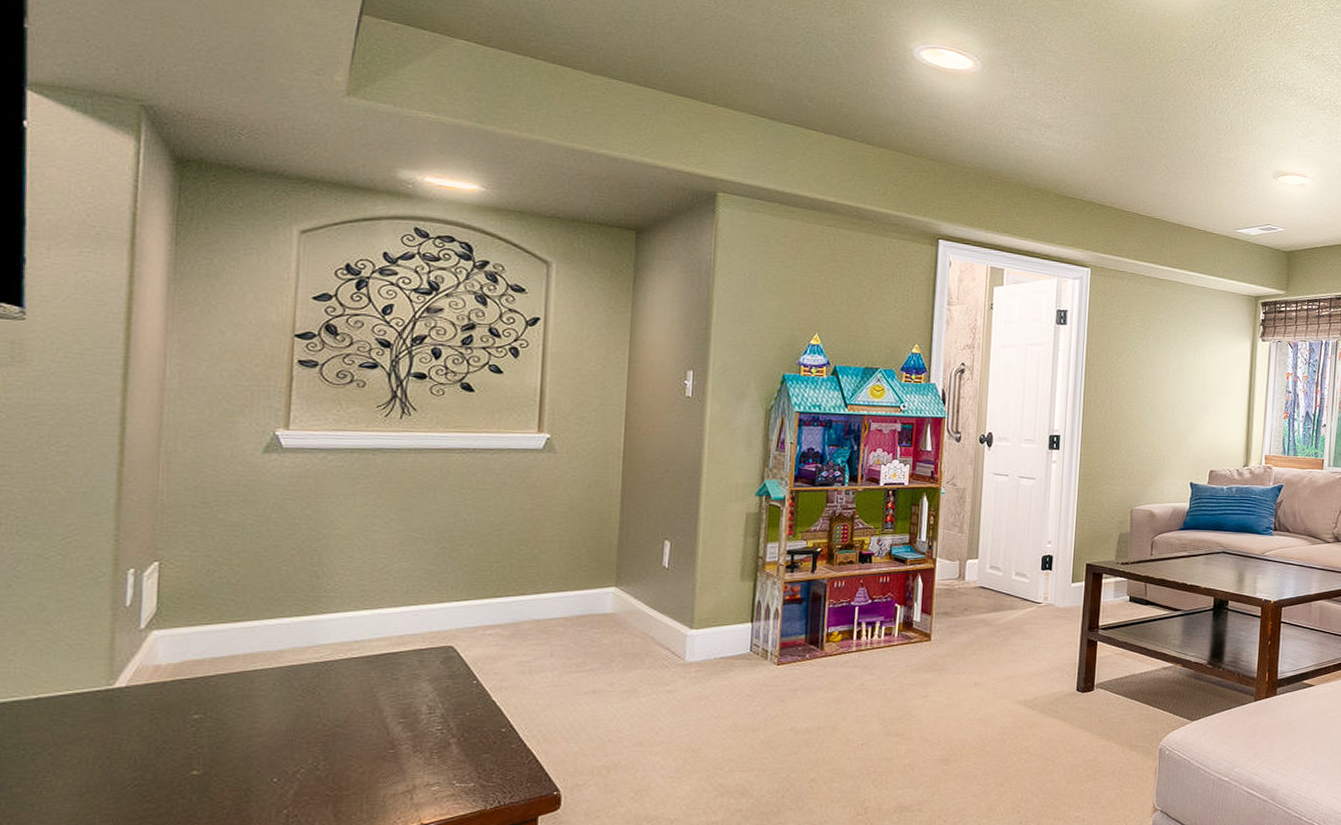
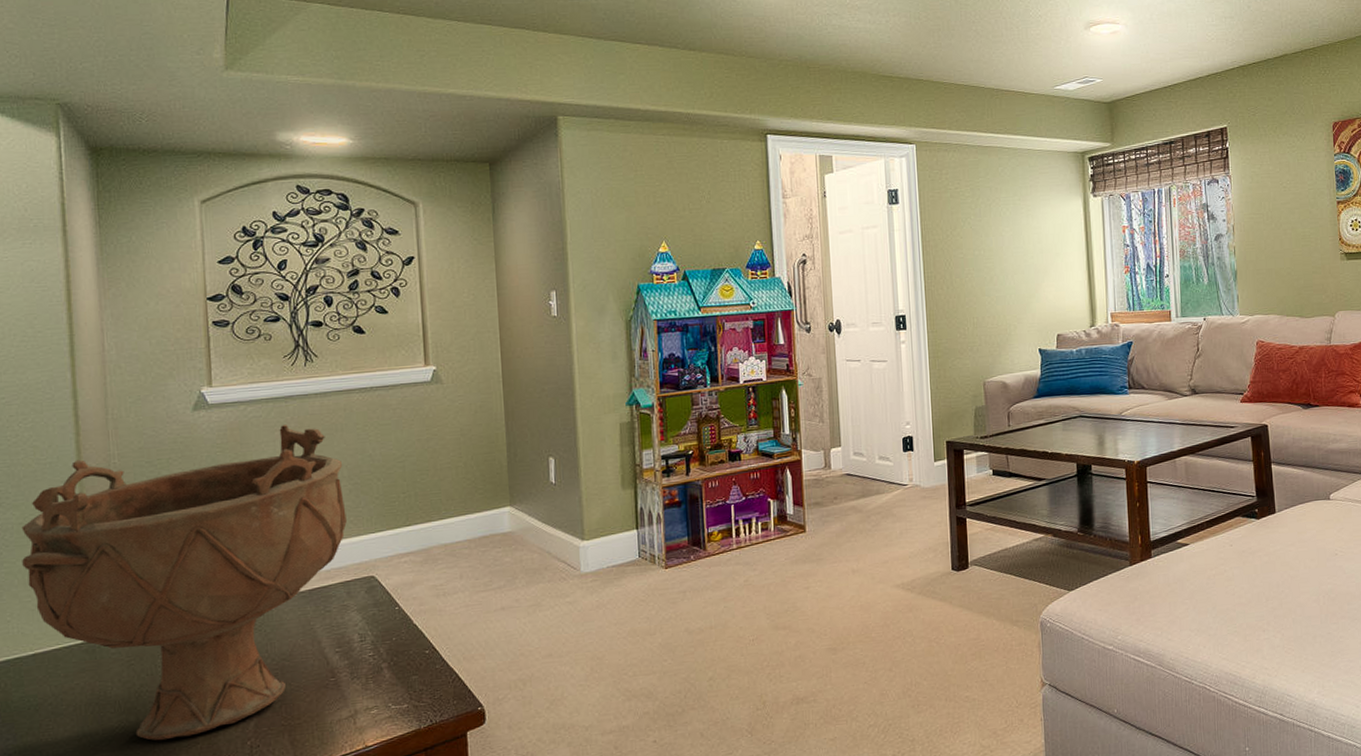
decorative bowl: none [35,477,432,803] -> present [21,424,347,741]

